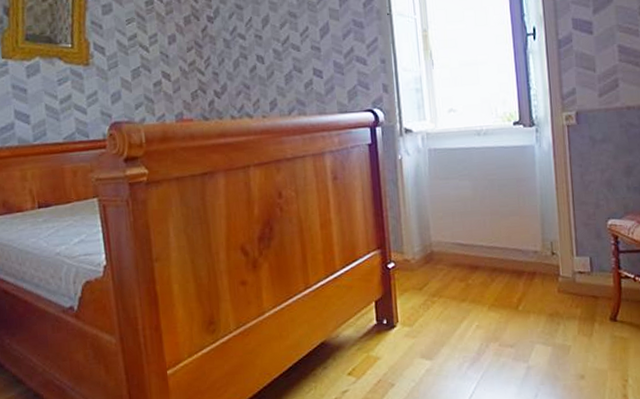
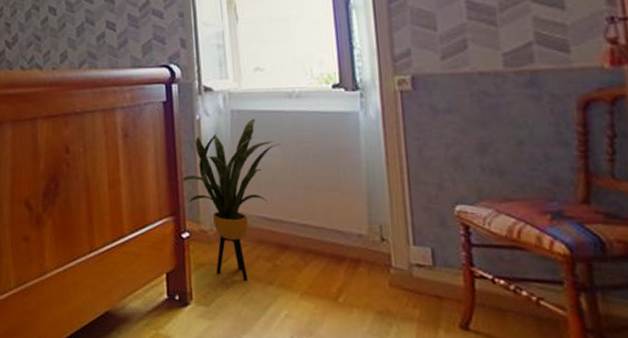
house plant: none [386,156,472,301] -> present [181,119,281,281]

